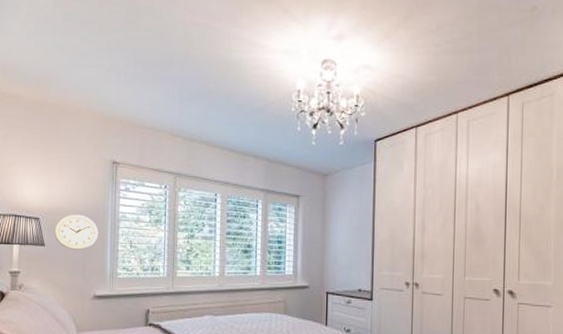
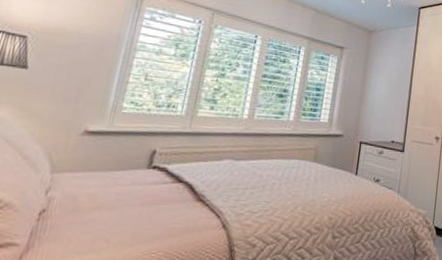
wall clock: present [53,214,99,250] -> none [44,36,107,78]

